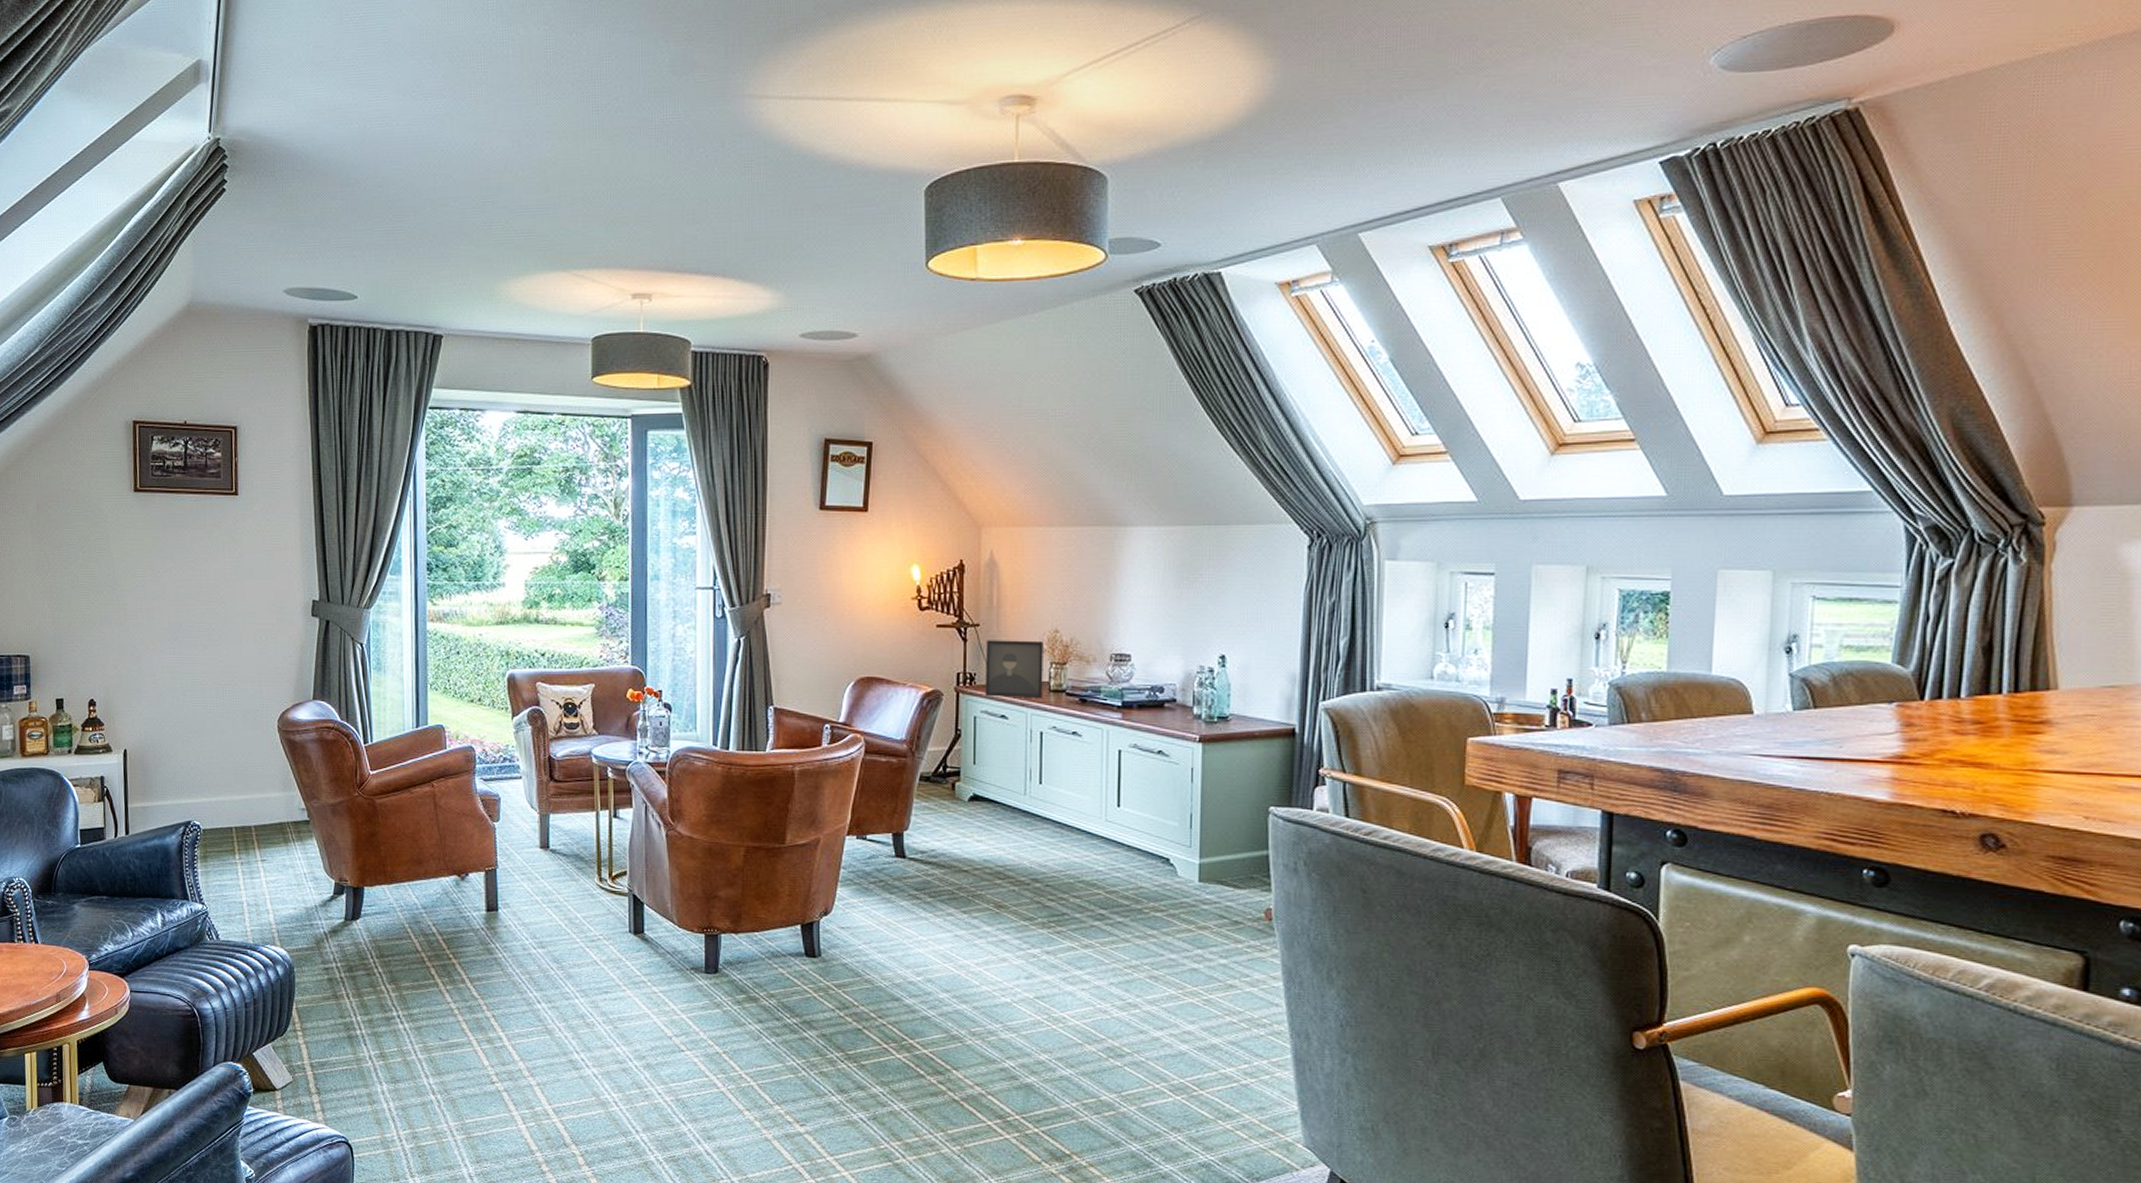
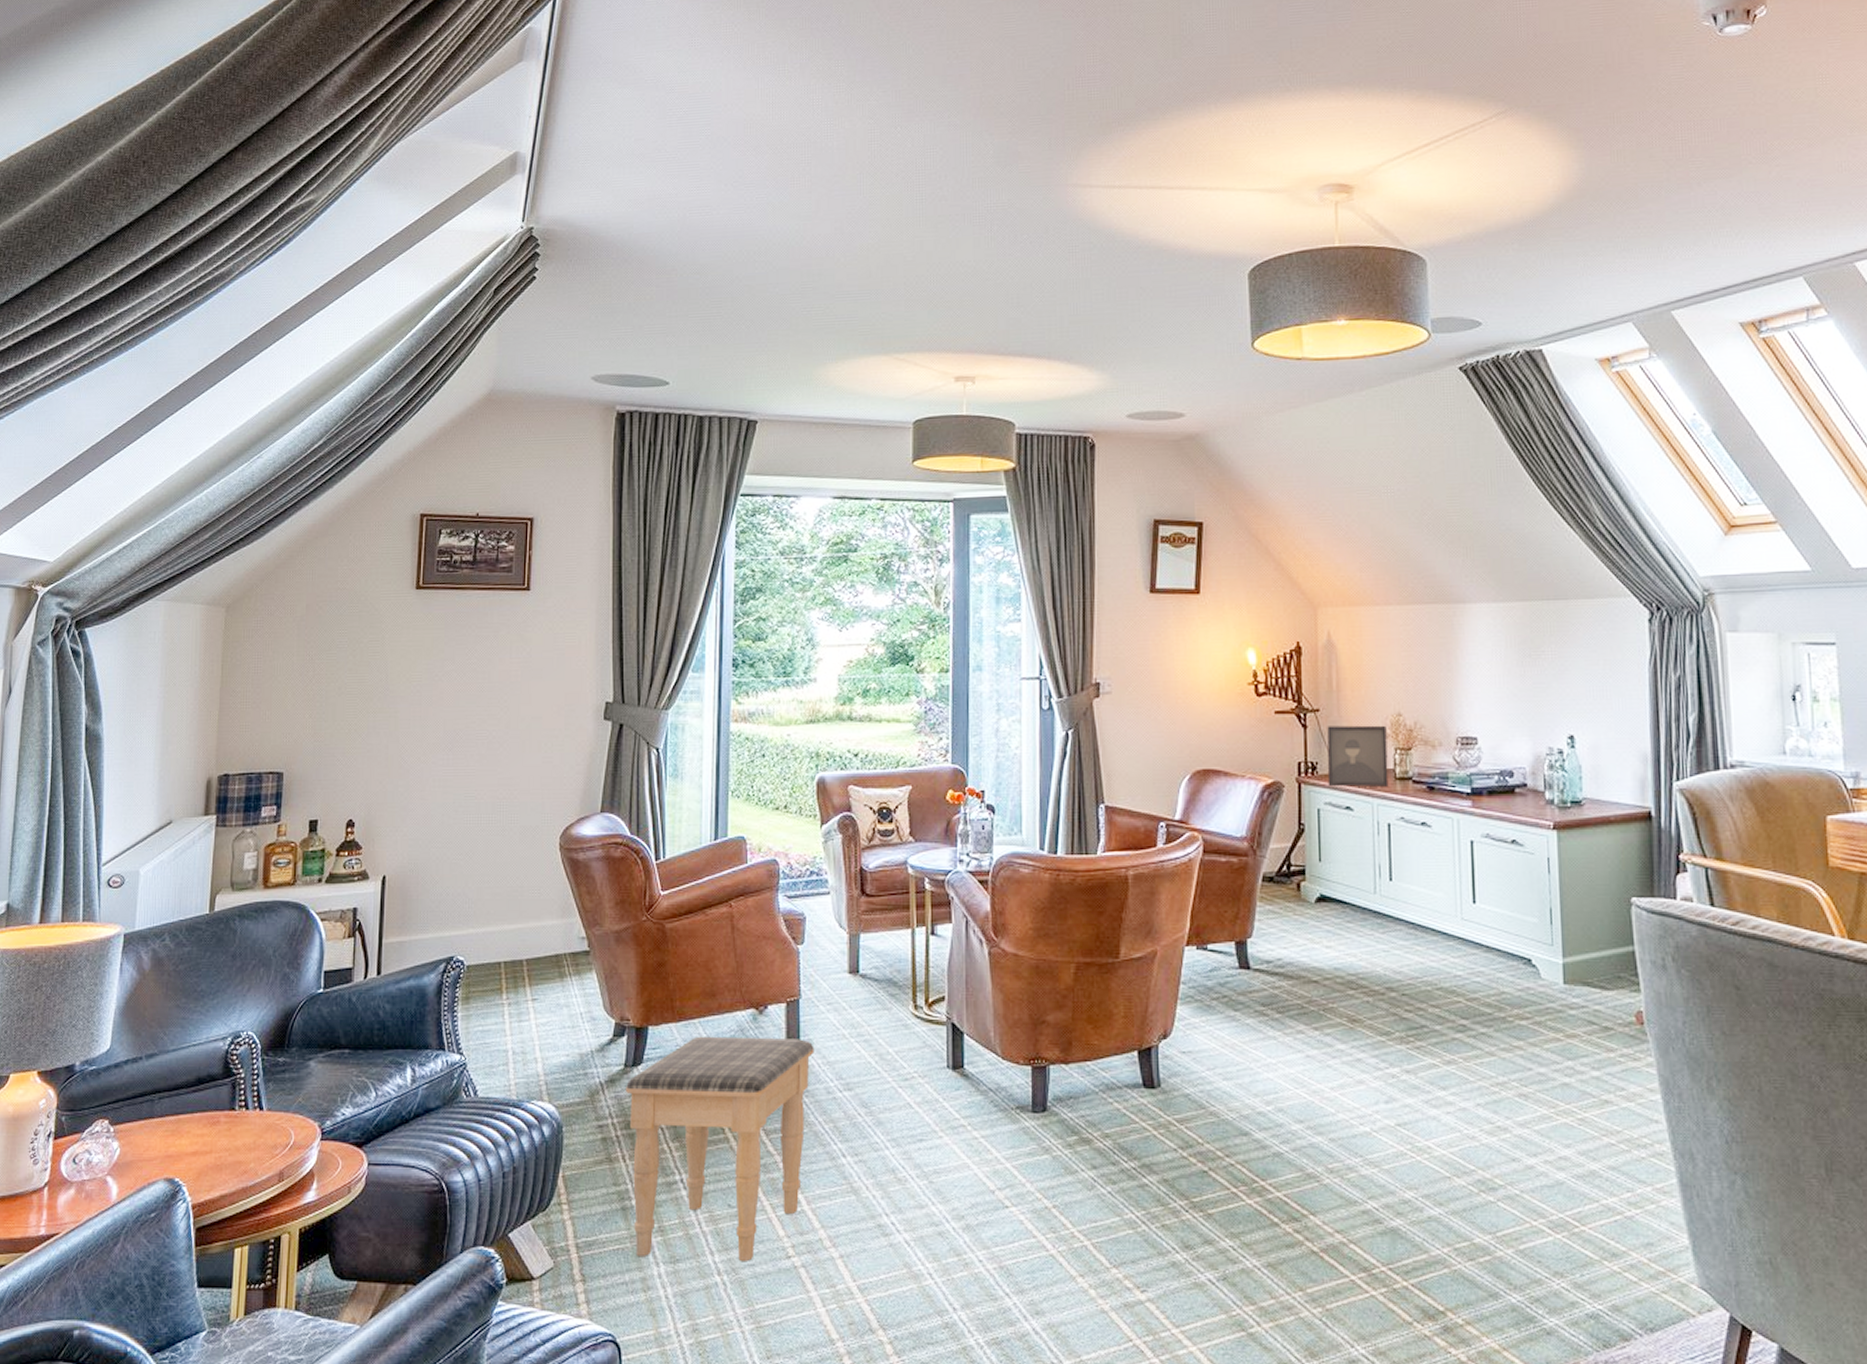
footstool: none [347,897,511,1084] -> present [626,1036,815,1261]

